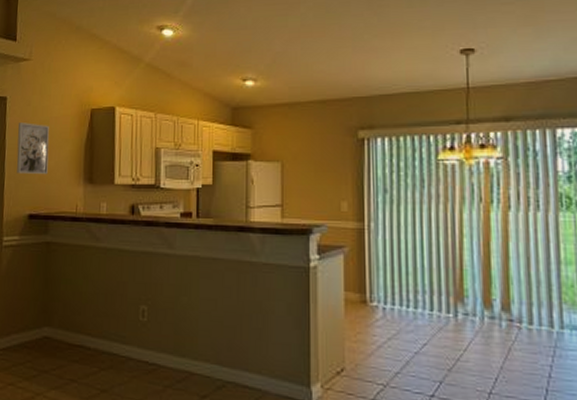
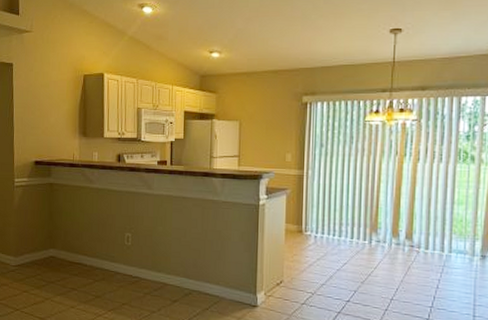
wall art: present [16,122,50,175] -> none [23,85,50,129]

